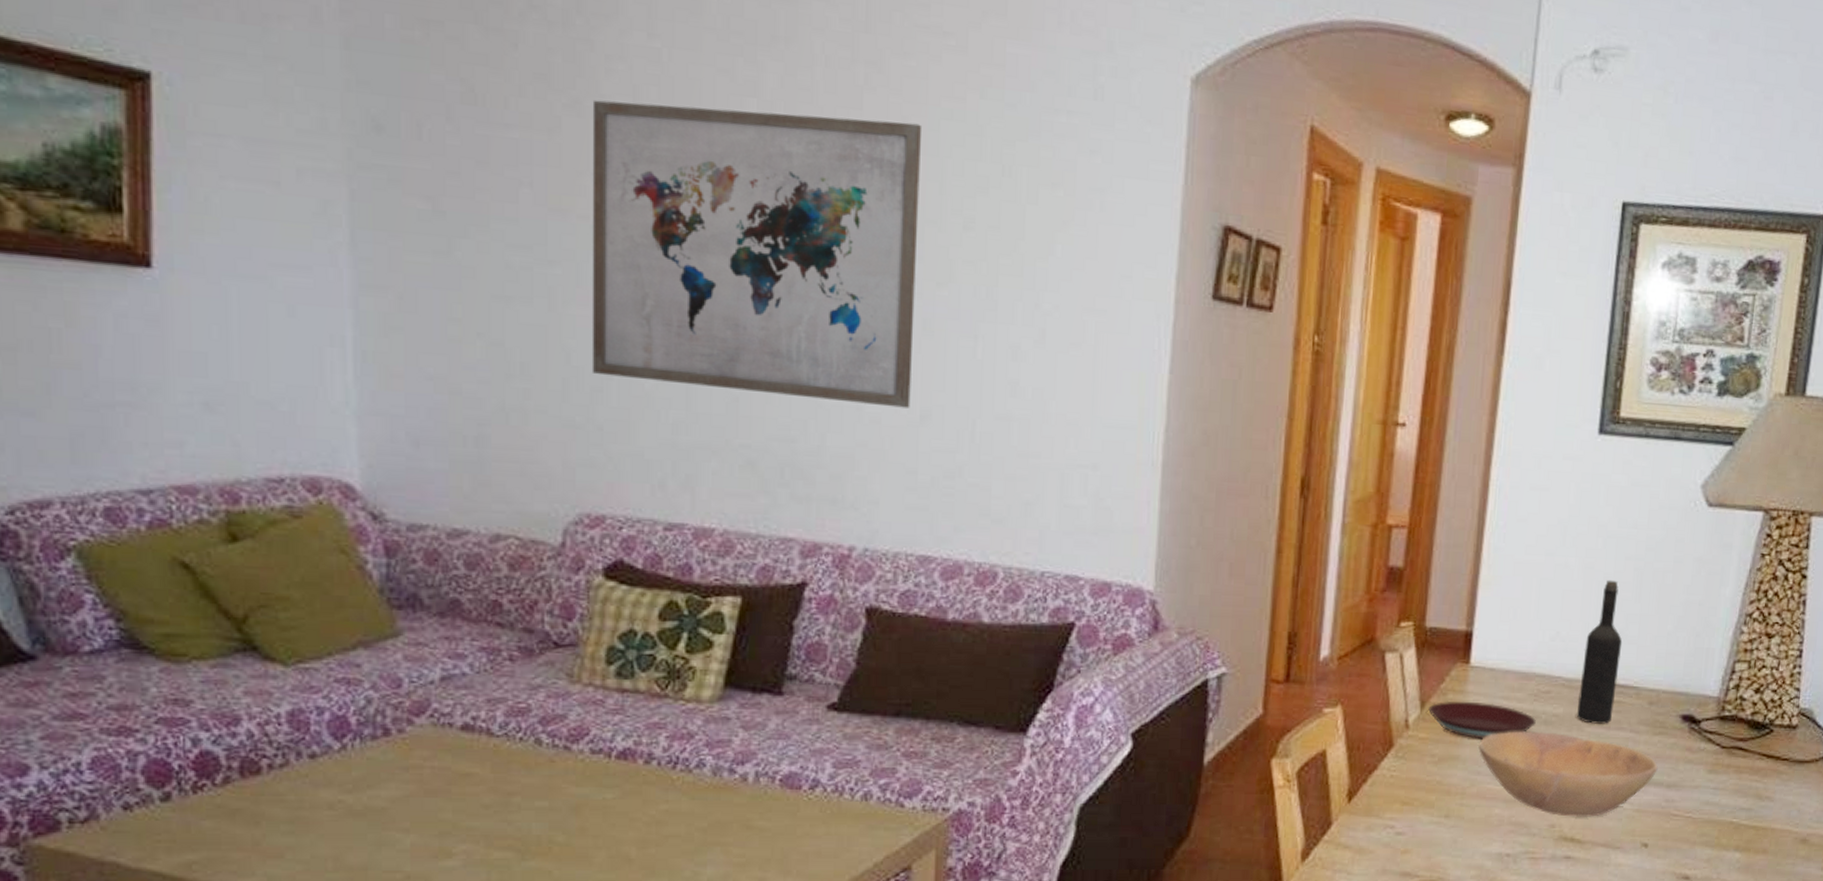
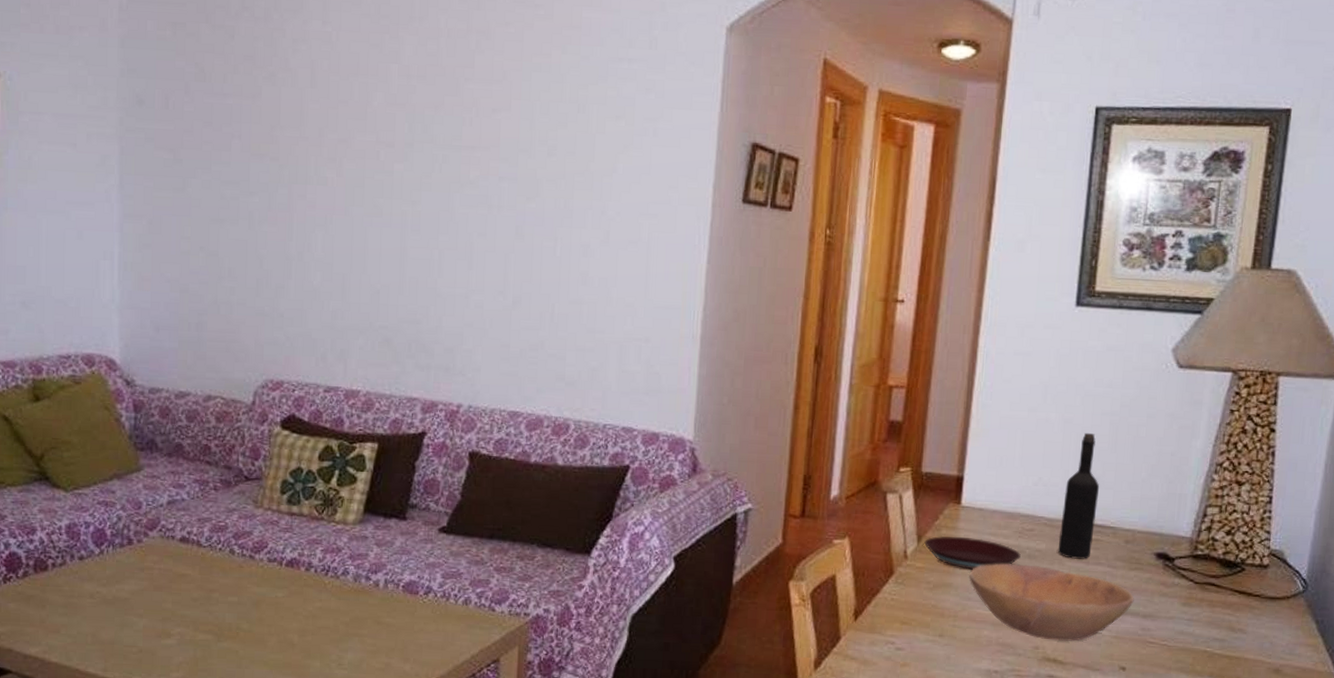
wall art: present [591,99,923,408] -> none [277,72,518,296]

